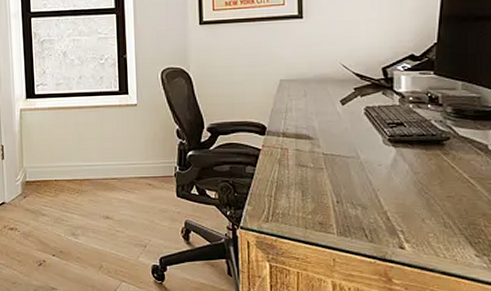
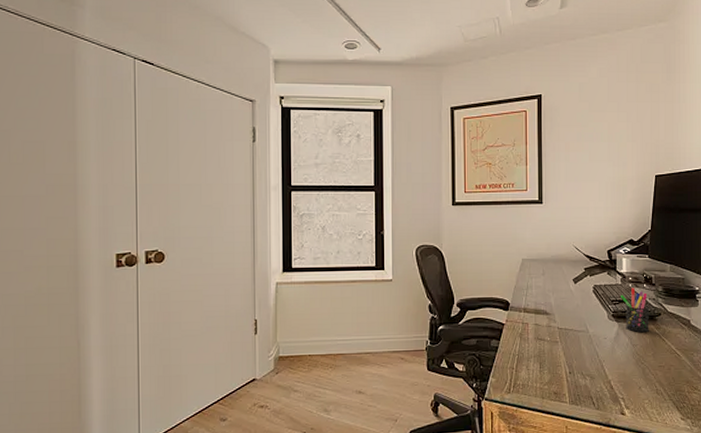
pen holder: none [399,109,435,159] -> present [621,288,649,333]

